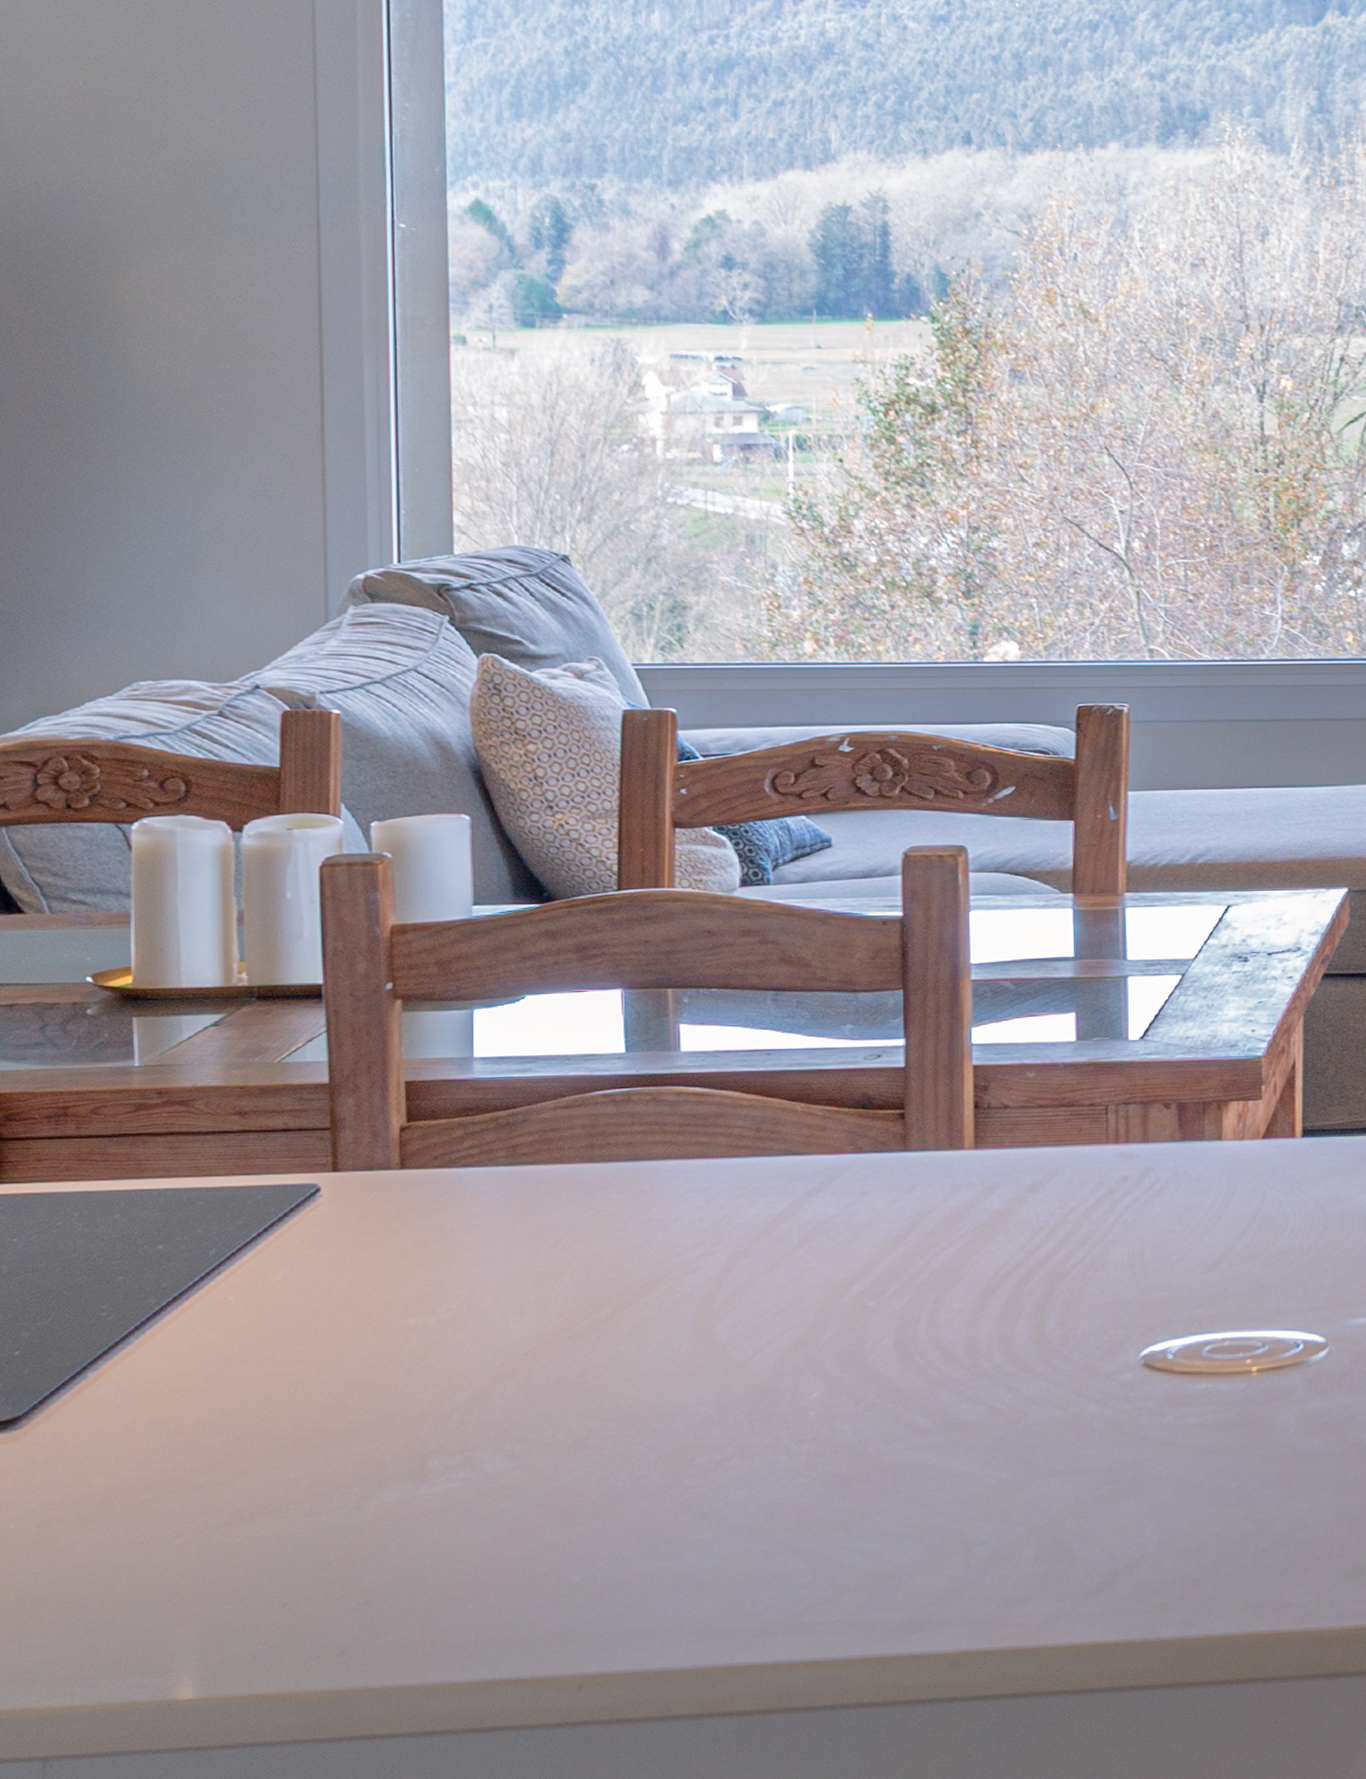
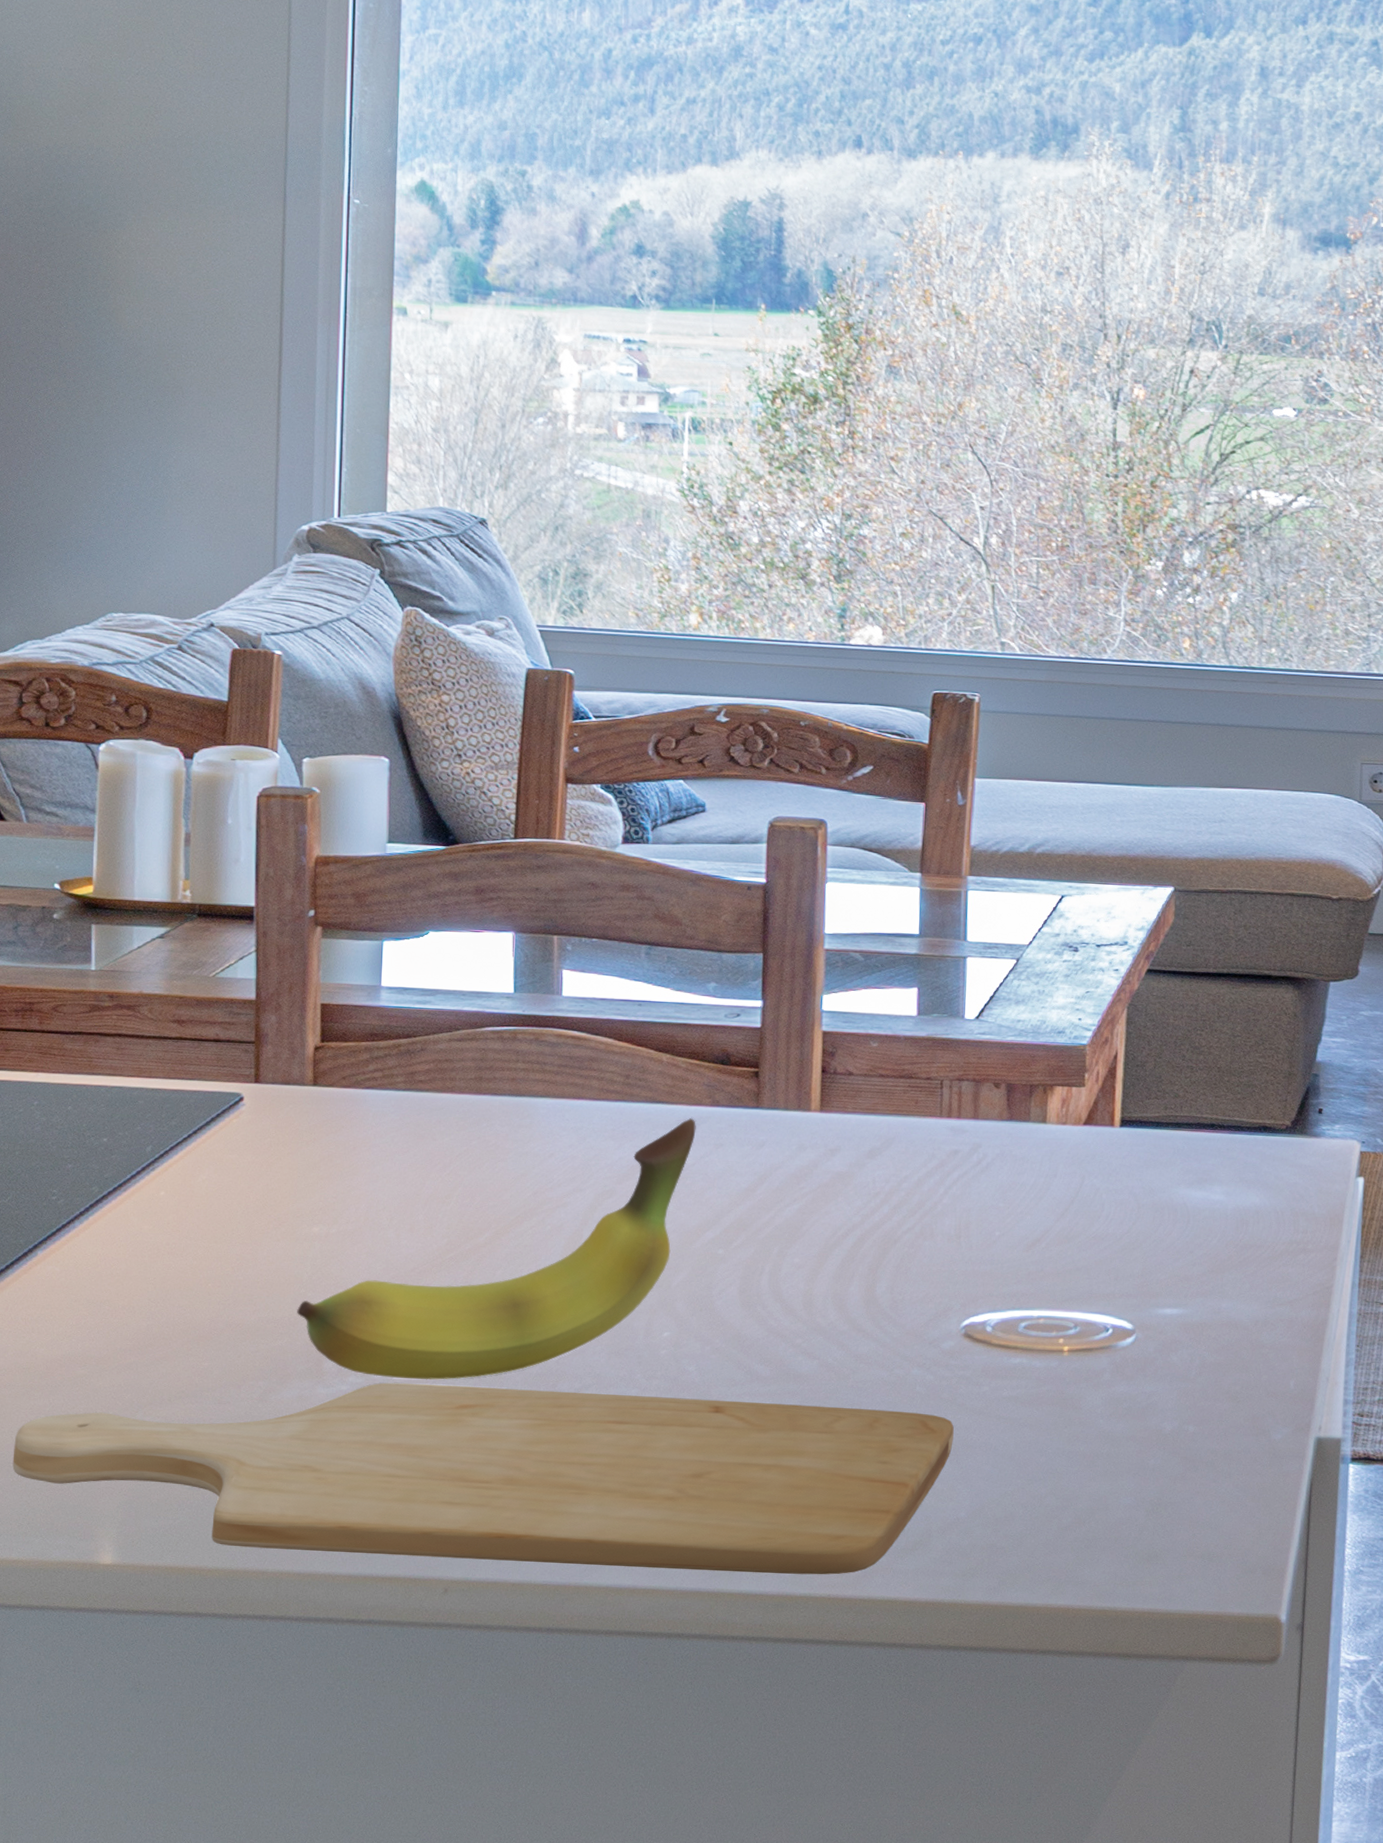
chopping board: none [69,1450,1137,1666] -> present [12,1383,954,1575]
fruit: none [394,1168,838,1470] -> present [297,1118,696,1380]

